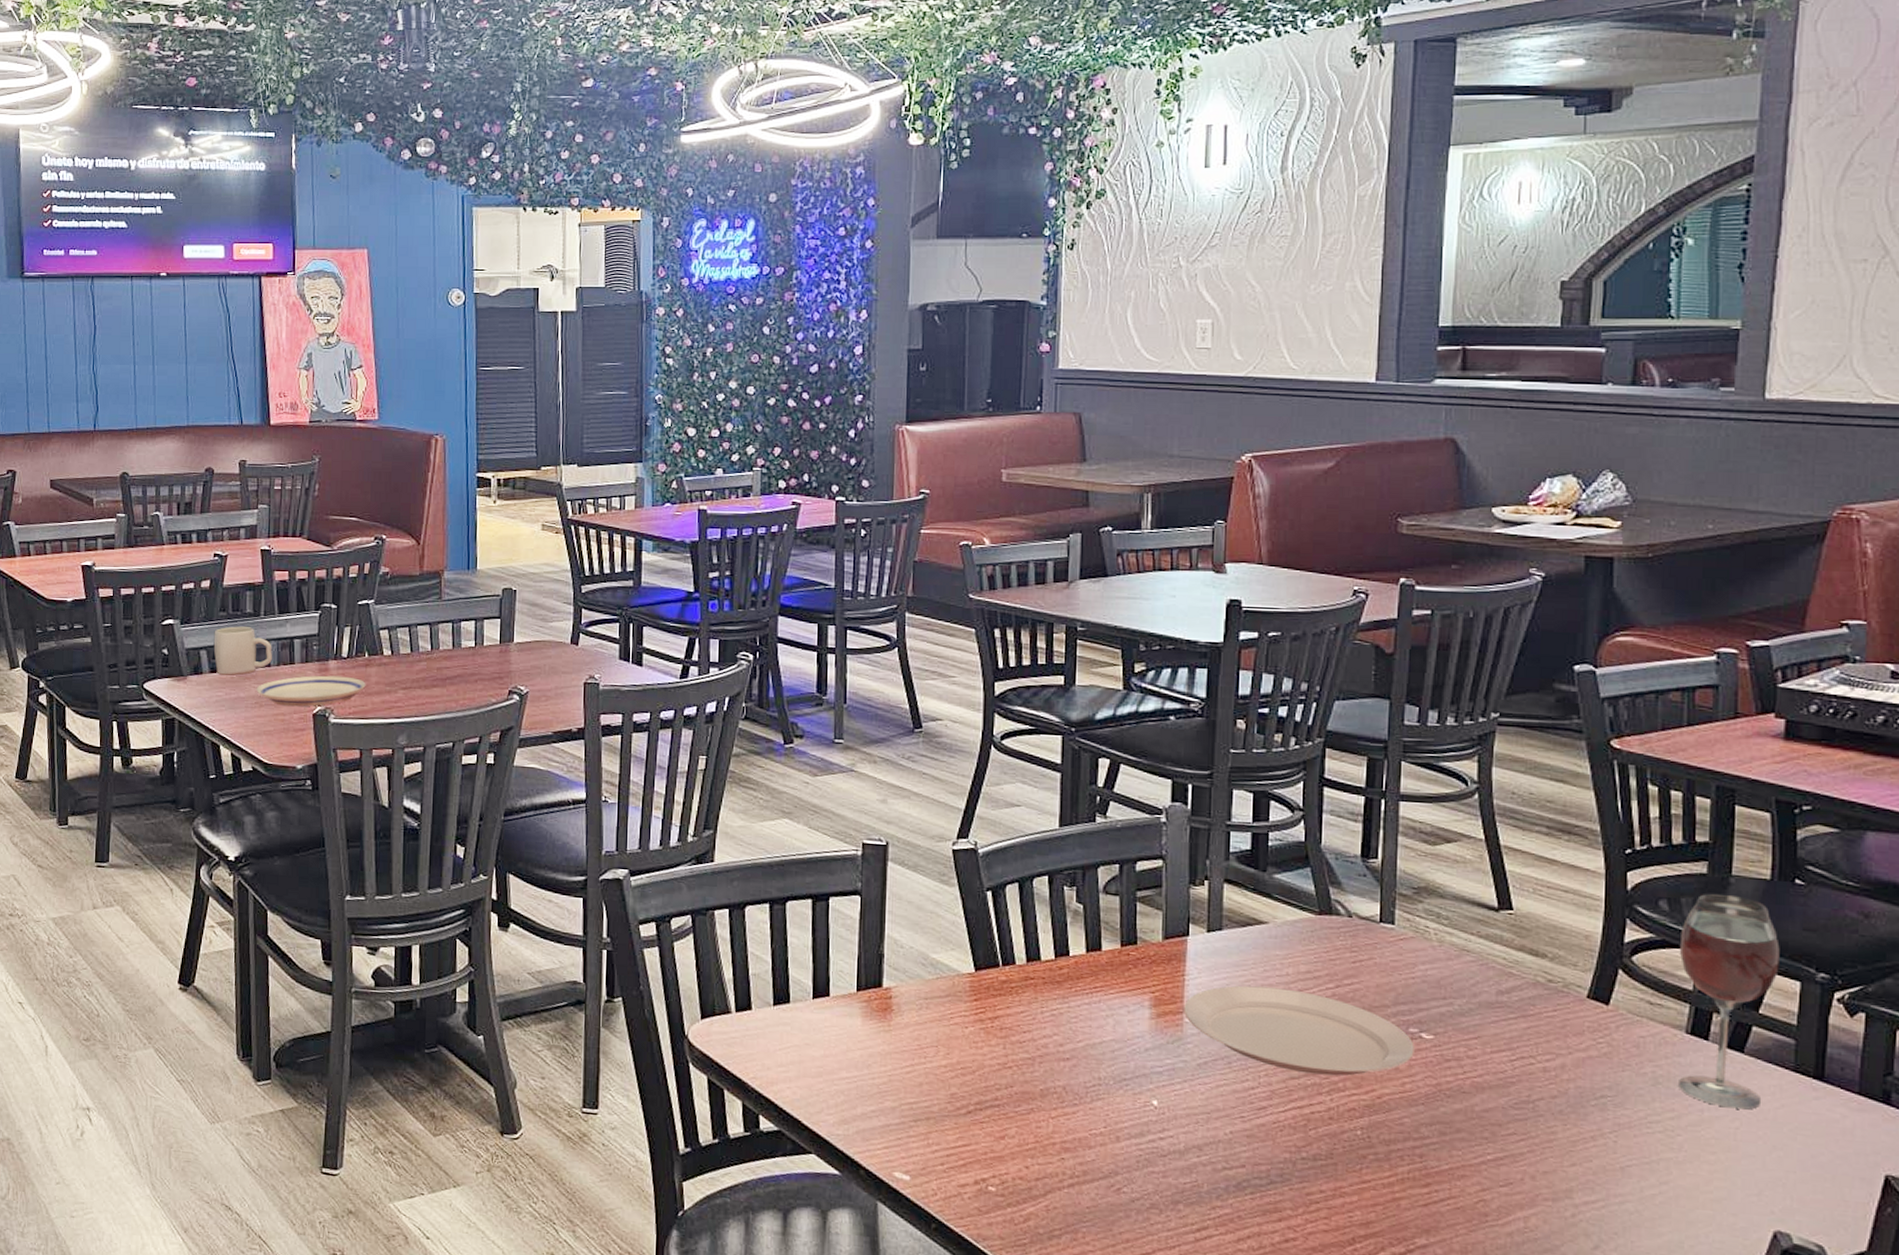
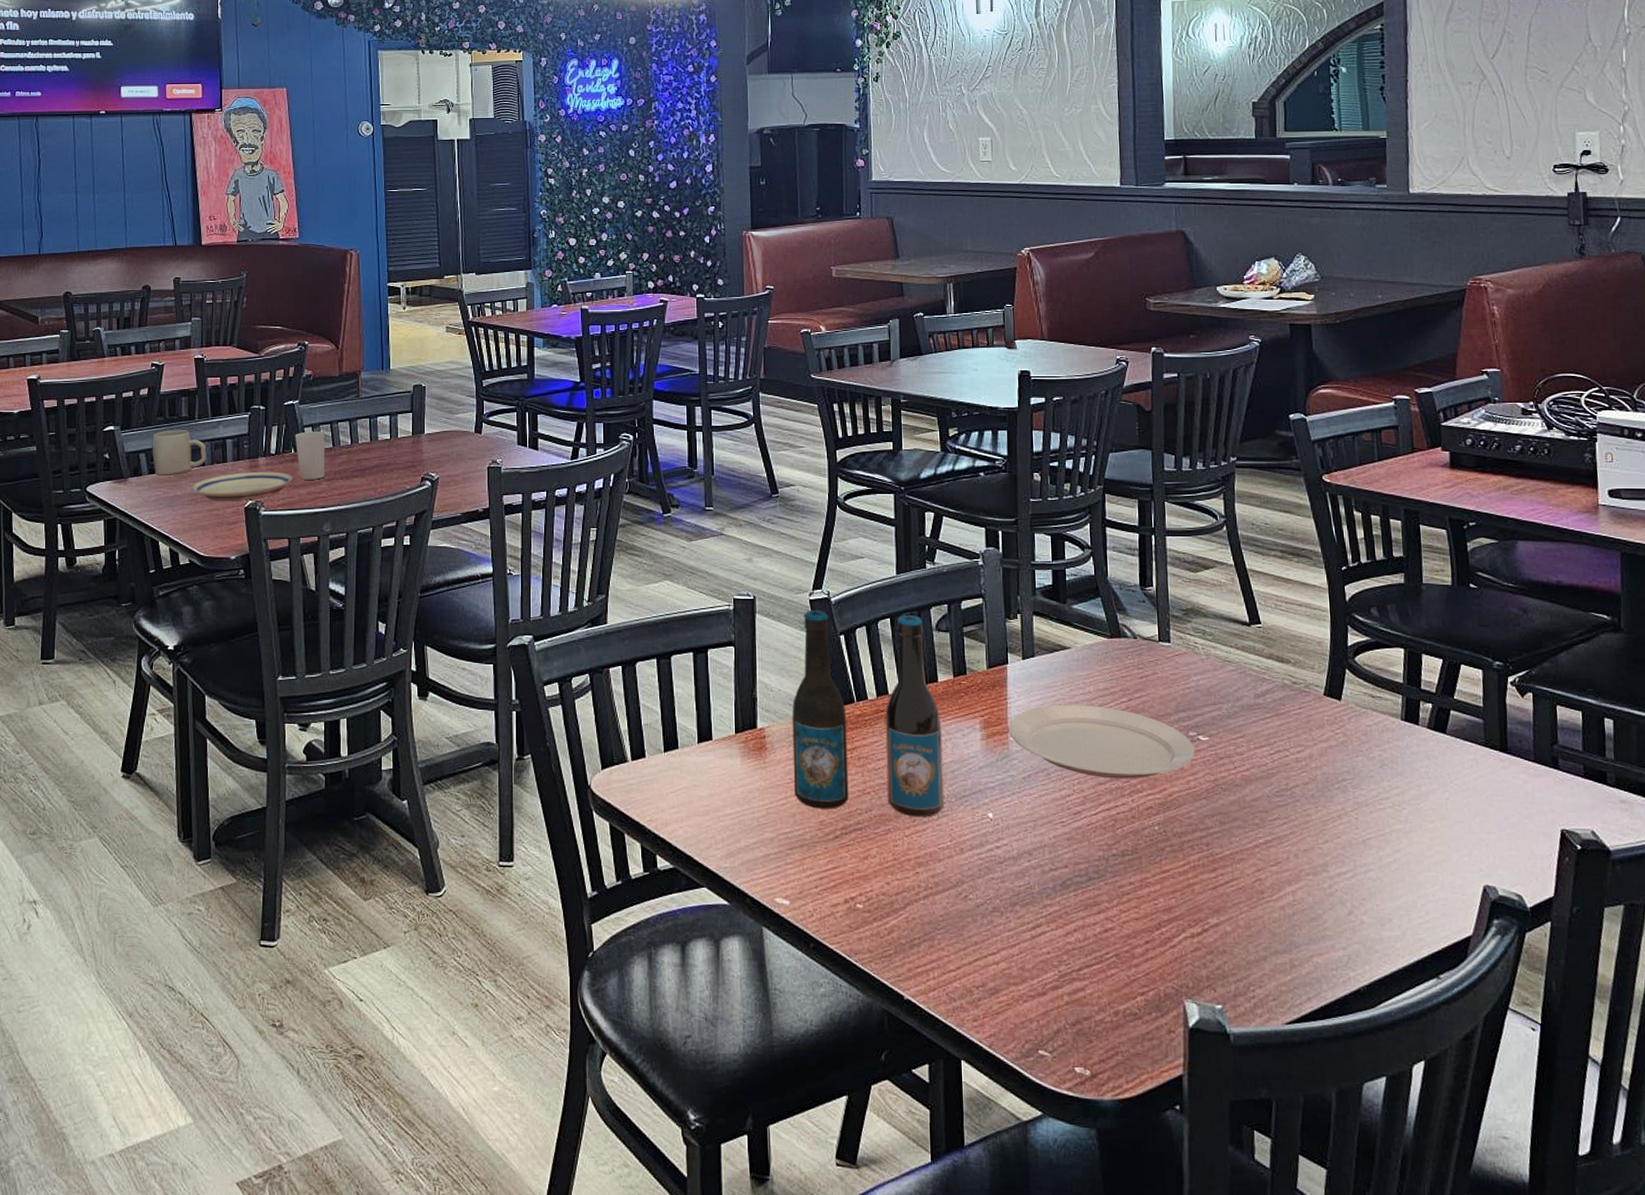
cup: none [369,634,403,688] -> present [294,431,325,480]
beer bottle: none [922,861,1103,1099] -> present [792,610,945,817]
wineglass: present [1679,893,1780,1110] -> none [1389,599,1466,782]

